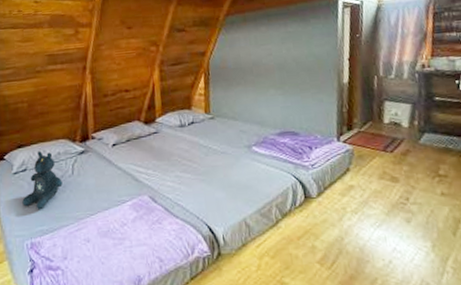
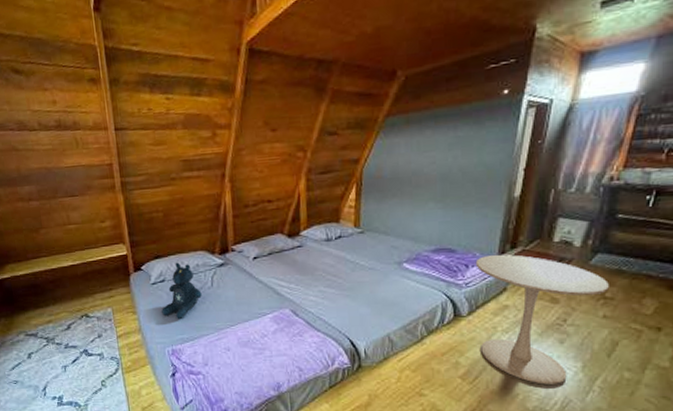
side table: none [317,136,441,267] -> present [475,254,609,385]

